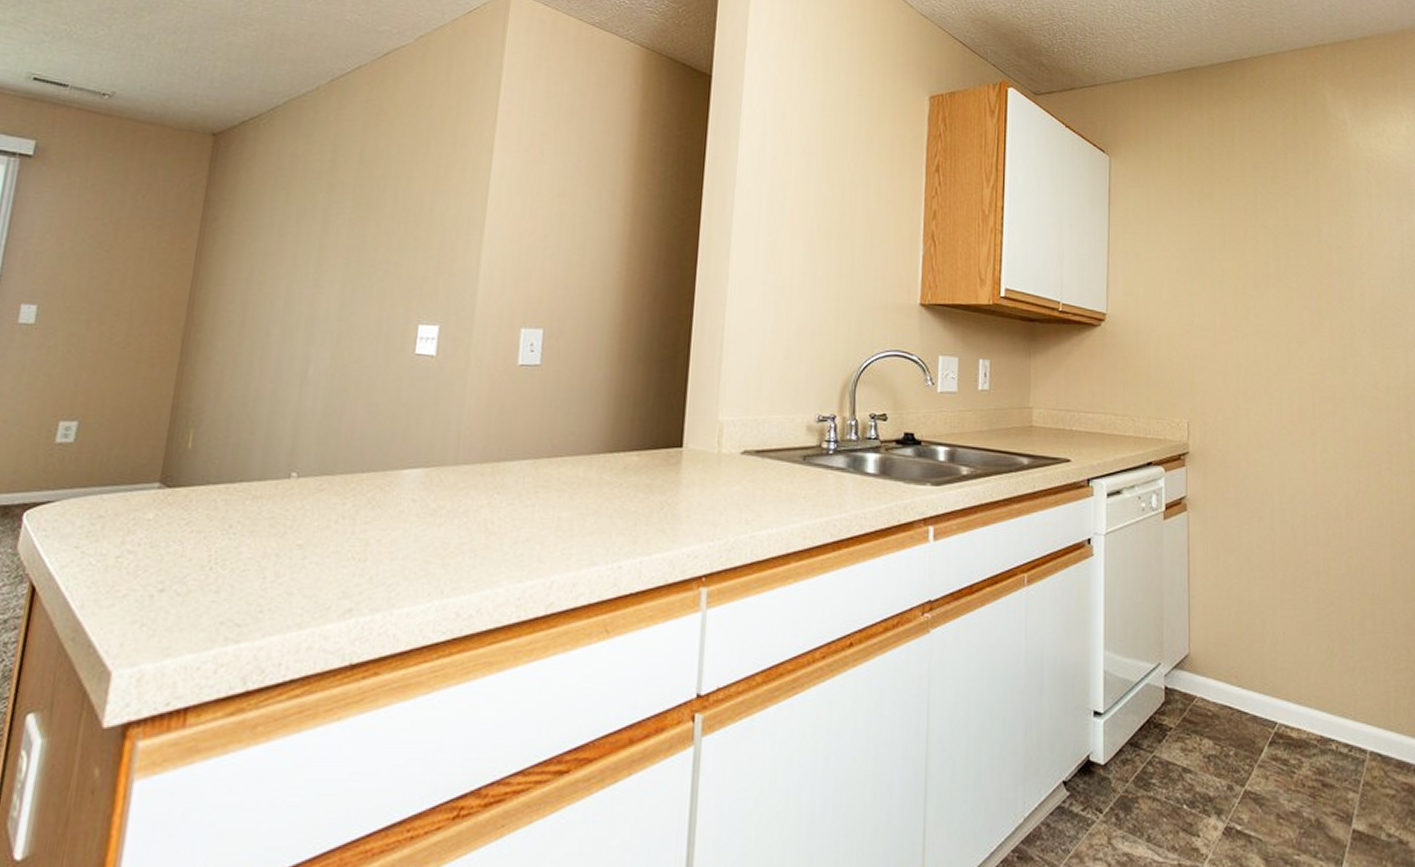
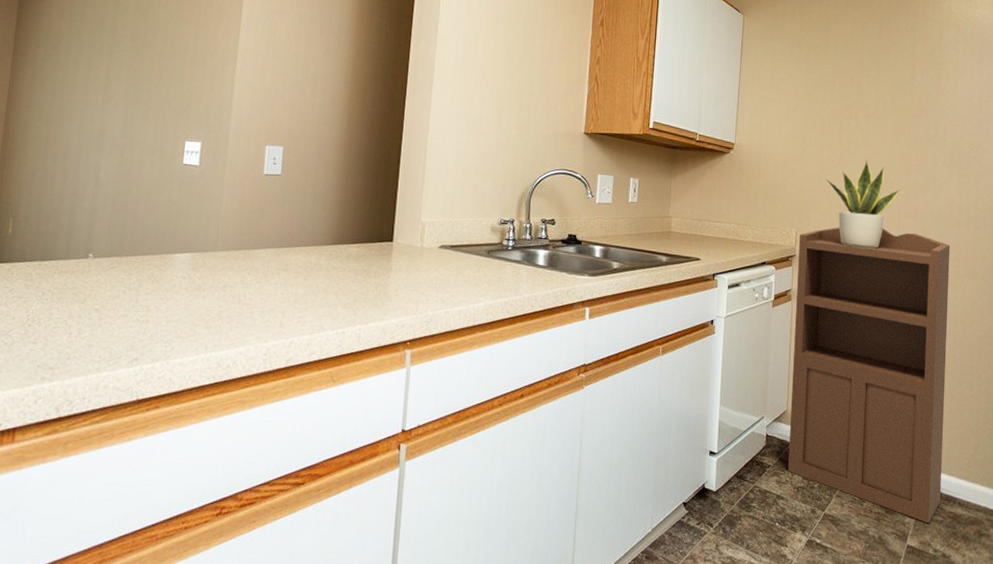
storage cabinet: none [1193,415,1392,800] -> present [788,227,951,524]
potted plant: none [1220,330,1312,442] -> present [825,159,899,249]

